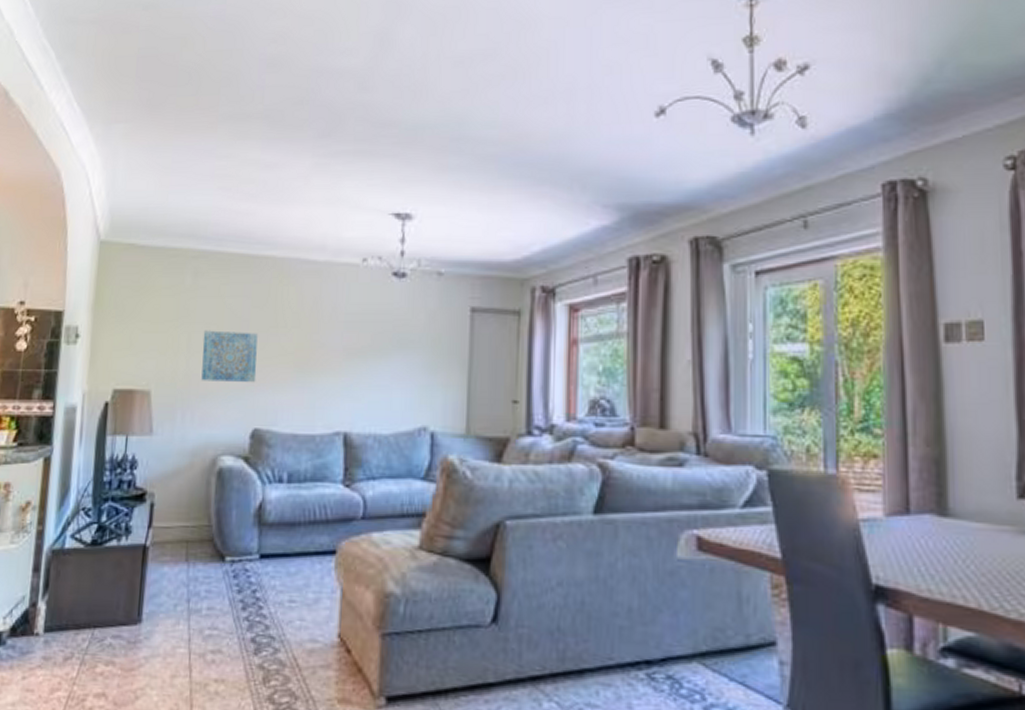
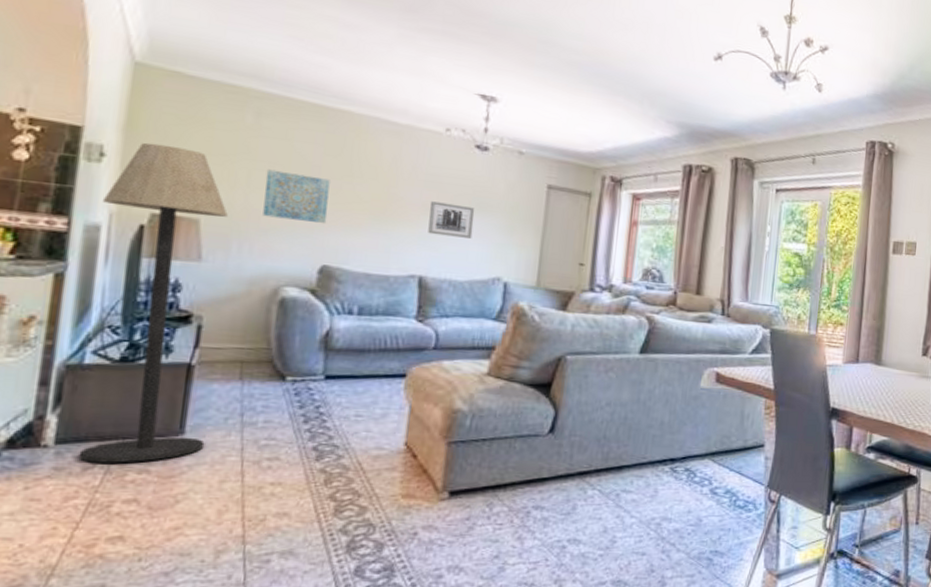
floor lamp: none [61,318,173,654] -> present [78,142,228,463]
wall art: none [350,344,396,383] -> present [428,201,475,239]

